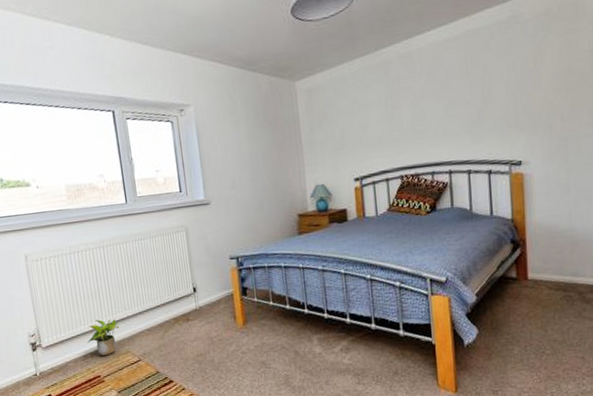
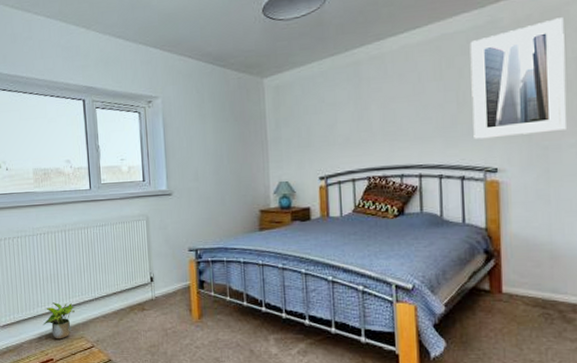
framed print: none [493,10,583,134] -> present [469,17,567,140]

